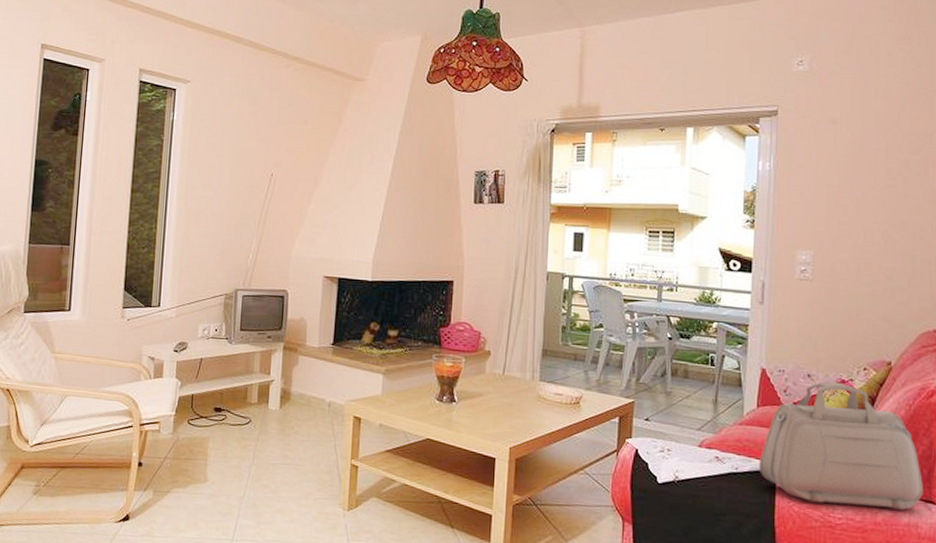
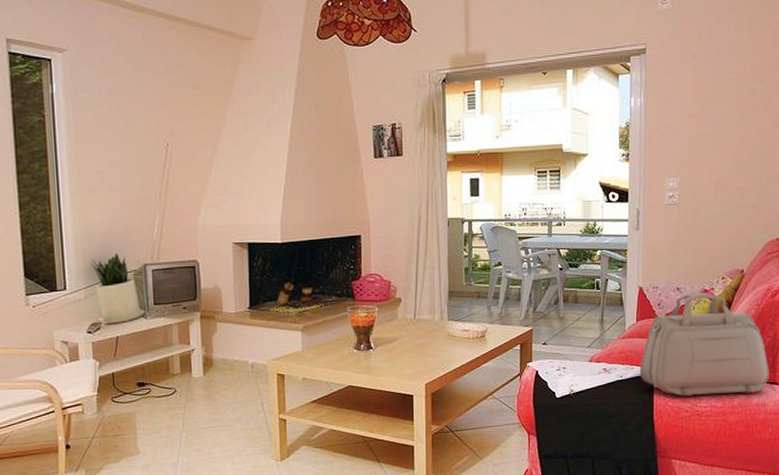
planter: none [184,276,231,346] -> present [90,253,145,325]

